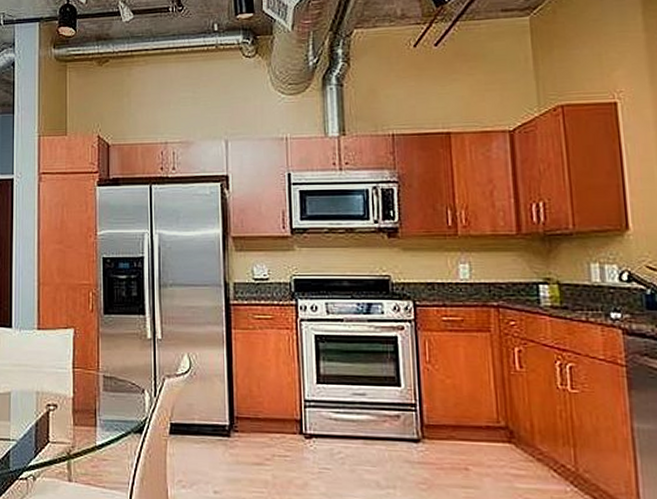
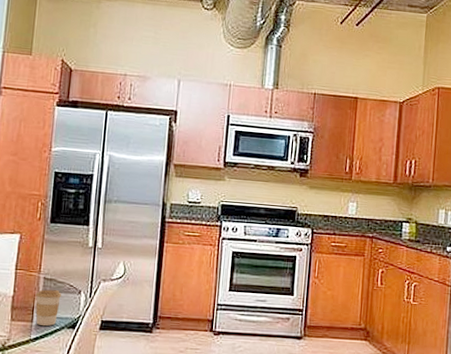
coffee cup: none [96,389,123,431] -> present [35,289,61,326]

